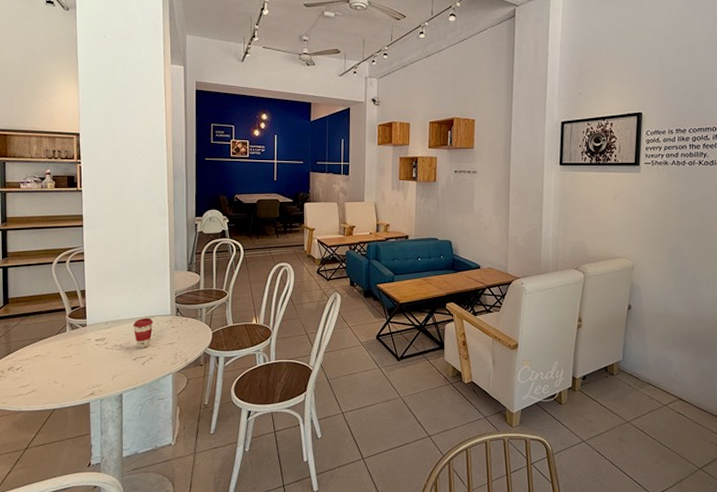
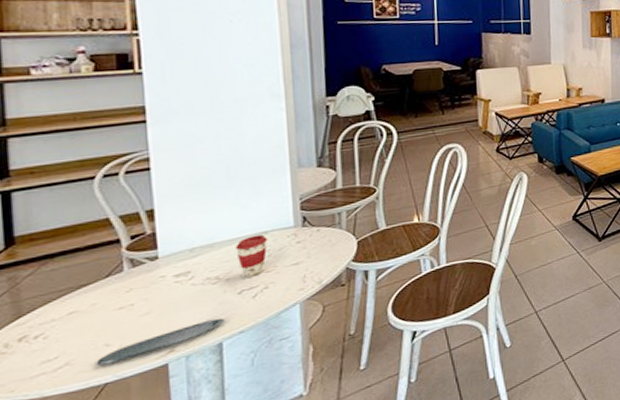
oval tray: none [49,375,125,396] -> present [96,318,225,366]

